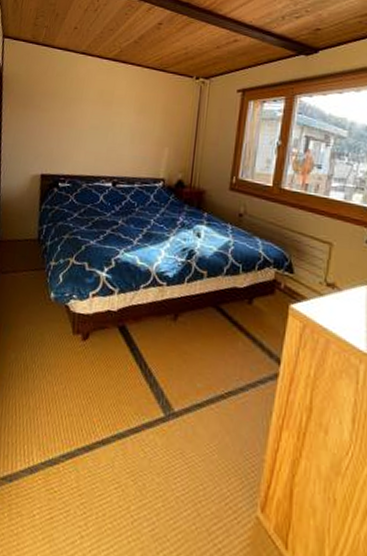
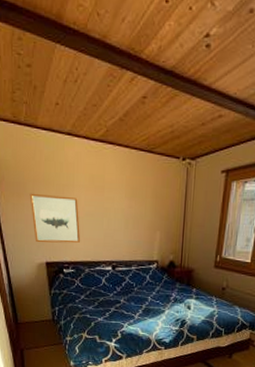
wall art: none [33,105,84,156] -> present [29,193,81,243]

